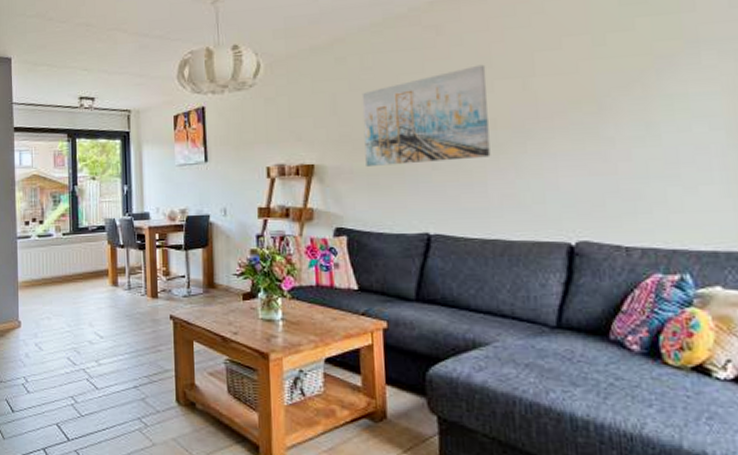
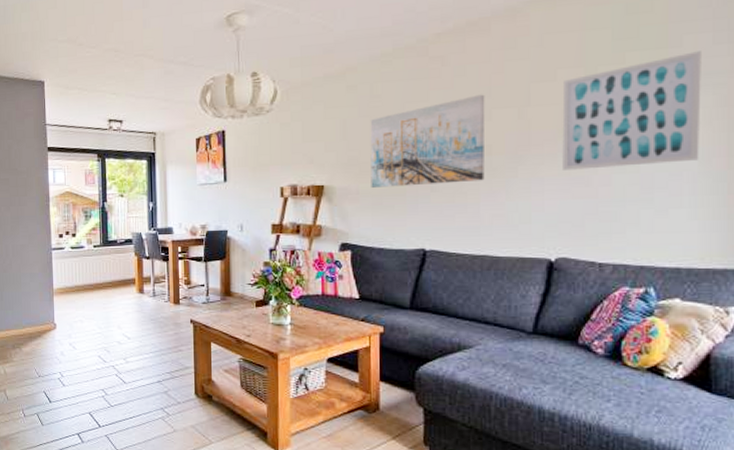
wall art: none [570,15,727,145] -> present [562,51,701,170]

